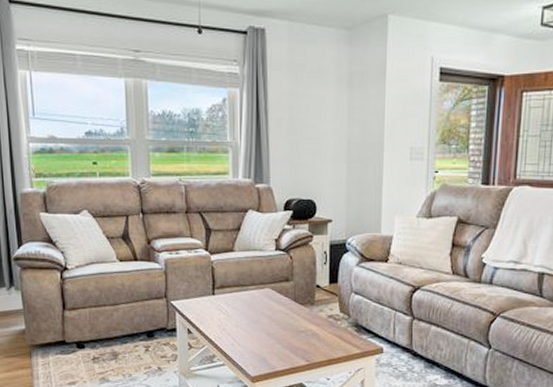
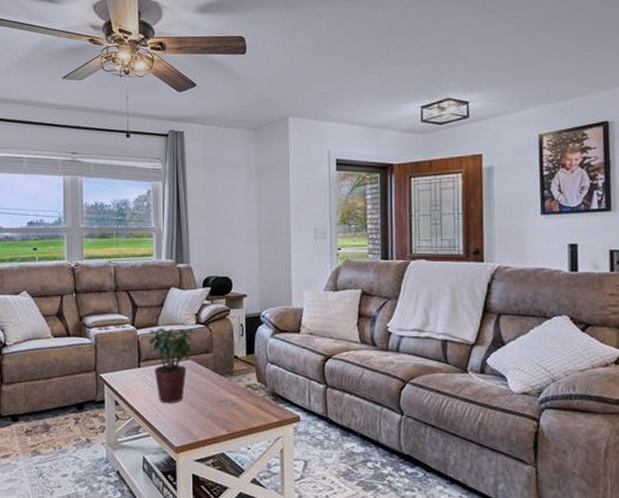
potted plant: none [223,253,274,333] -> present [148,327,195,404]

